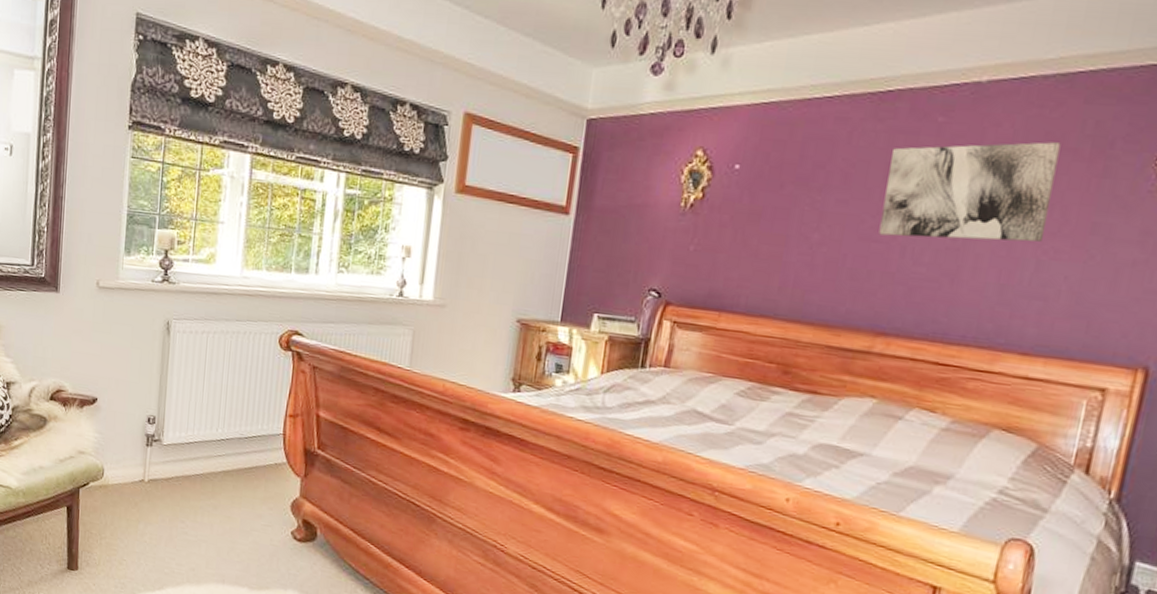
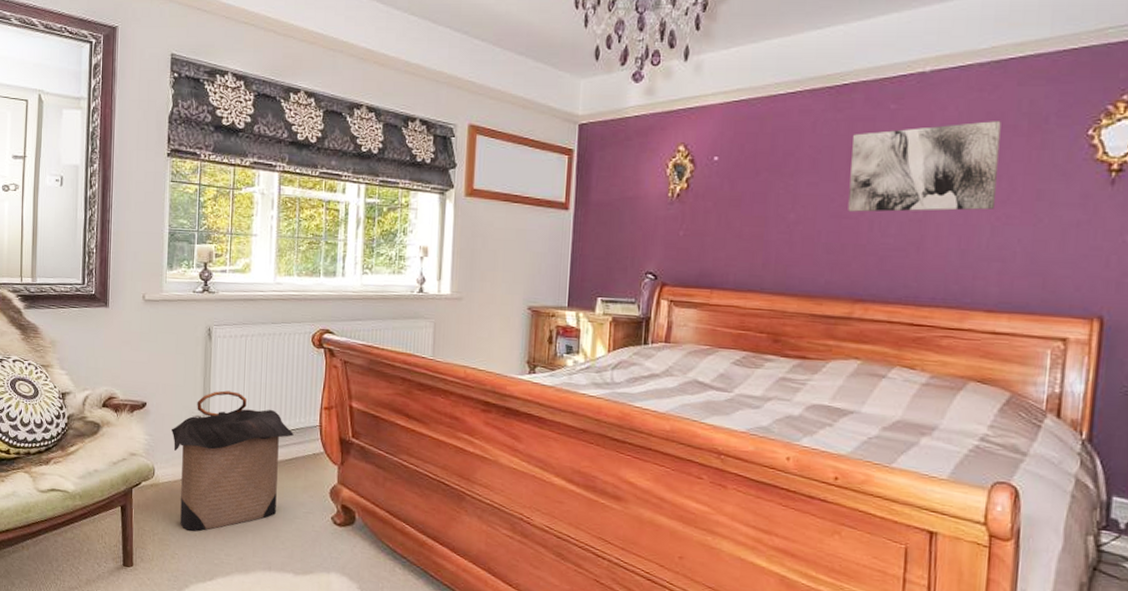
laundry hamper: none [122,390,255,538] -> present [171,390,294,531]

